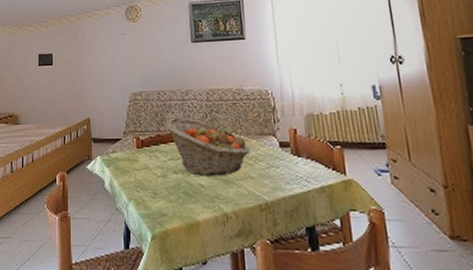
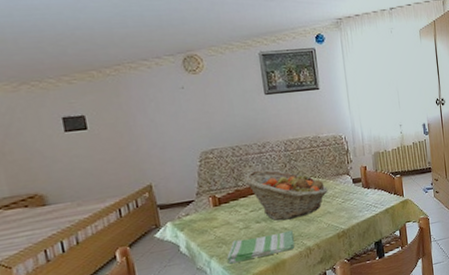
dish towel: none [143,188,210,213] -> present [227,230,295,264]

